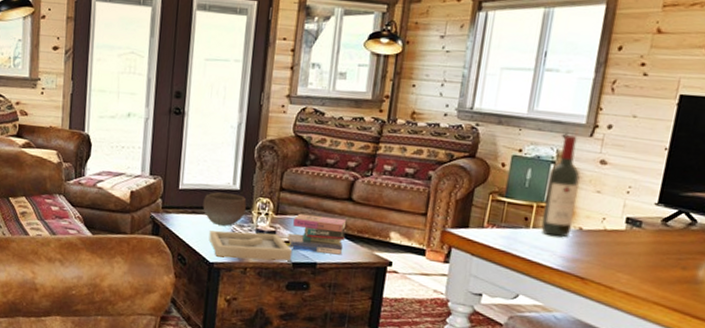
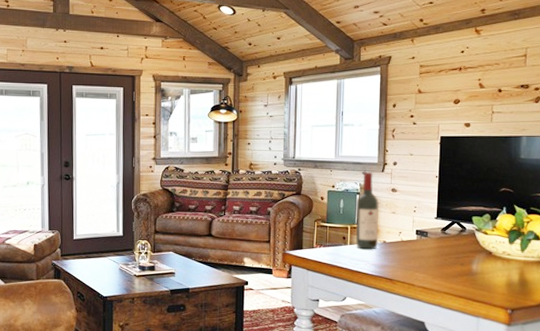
bowl: present [203,192,247,226] -> none [94,239,129,265]
decorative tray: present [208,230,293,262] -> none [101,268,169,292]
books: present [287,213,347,255] -> none [164,250,210,280]

